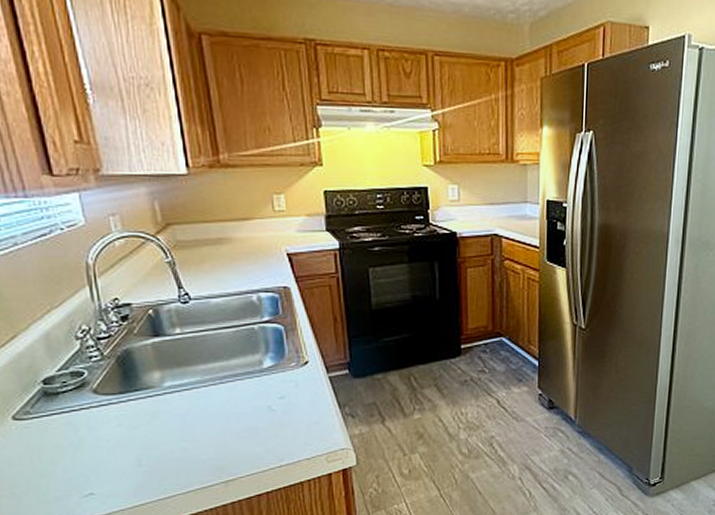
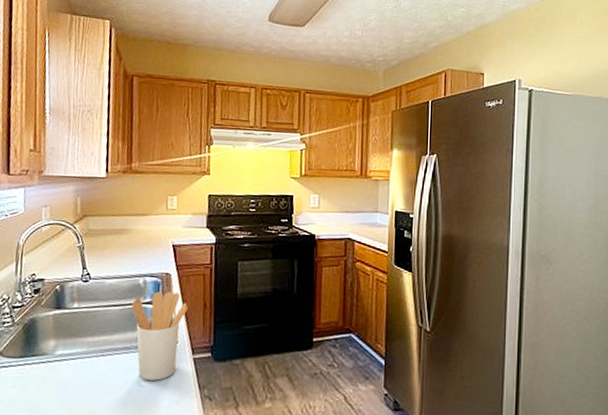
utensil holder: none [247,307,316,404] -> present [131,291,189,381]

